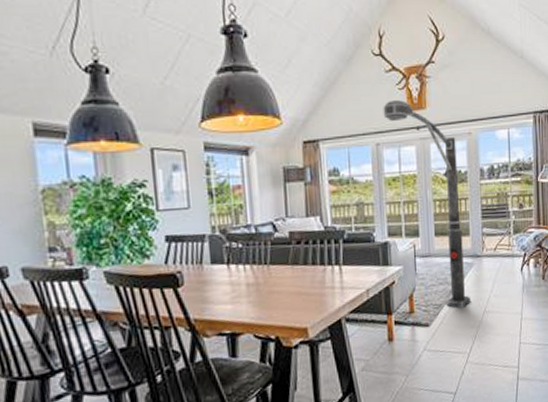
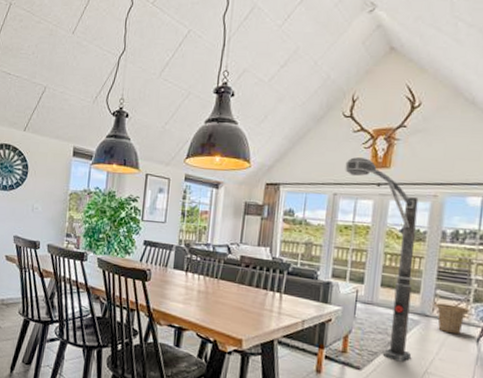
basket: none [483,239,512,269] -> present [434,302,470,335]

